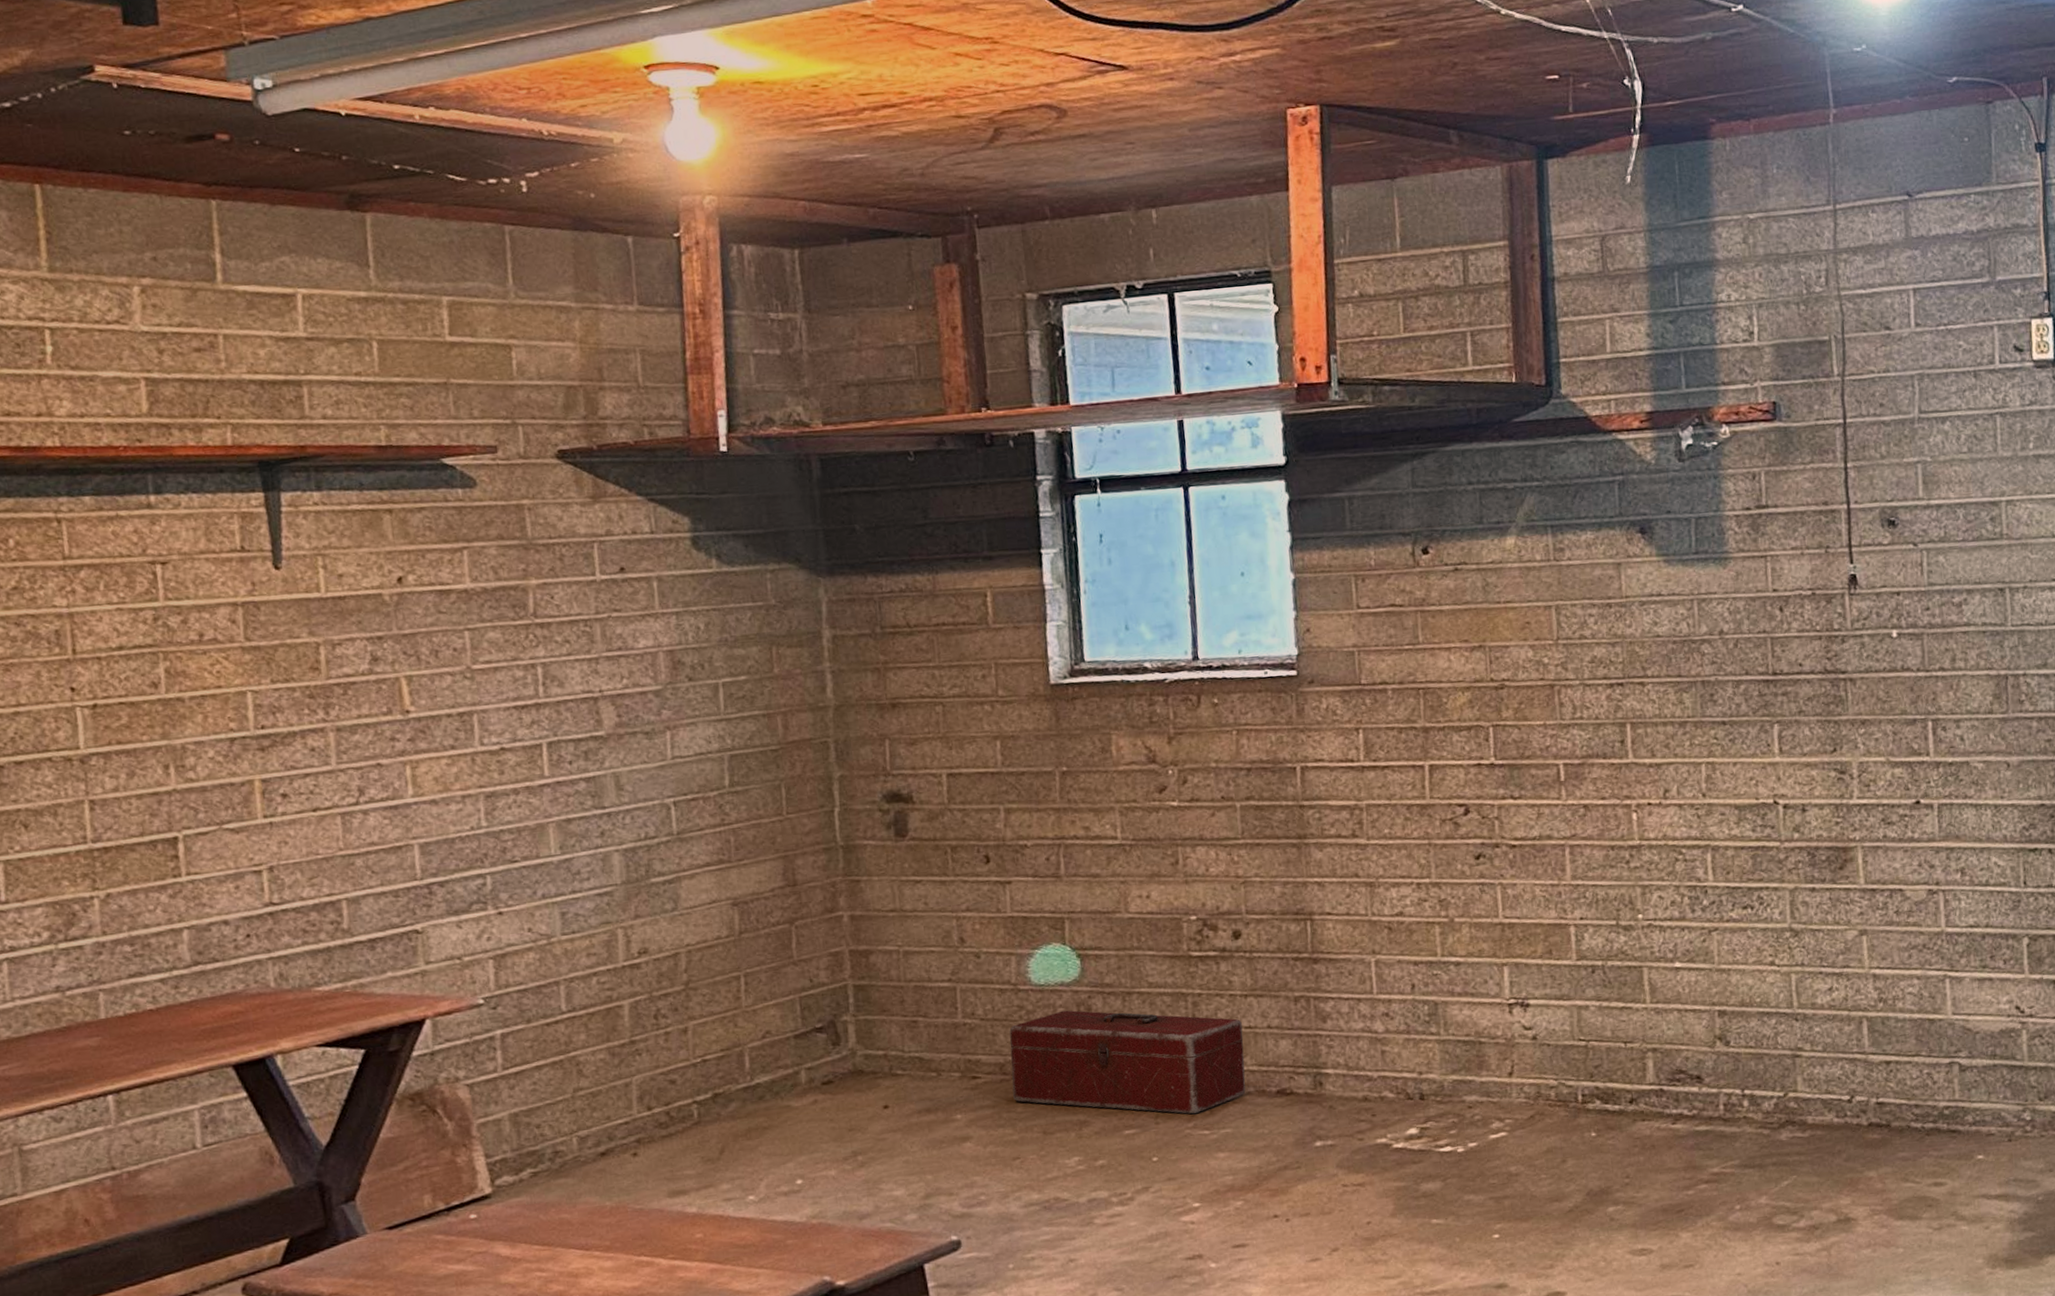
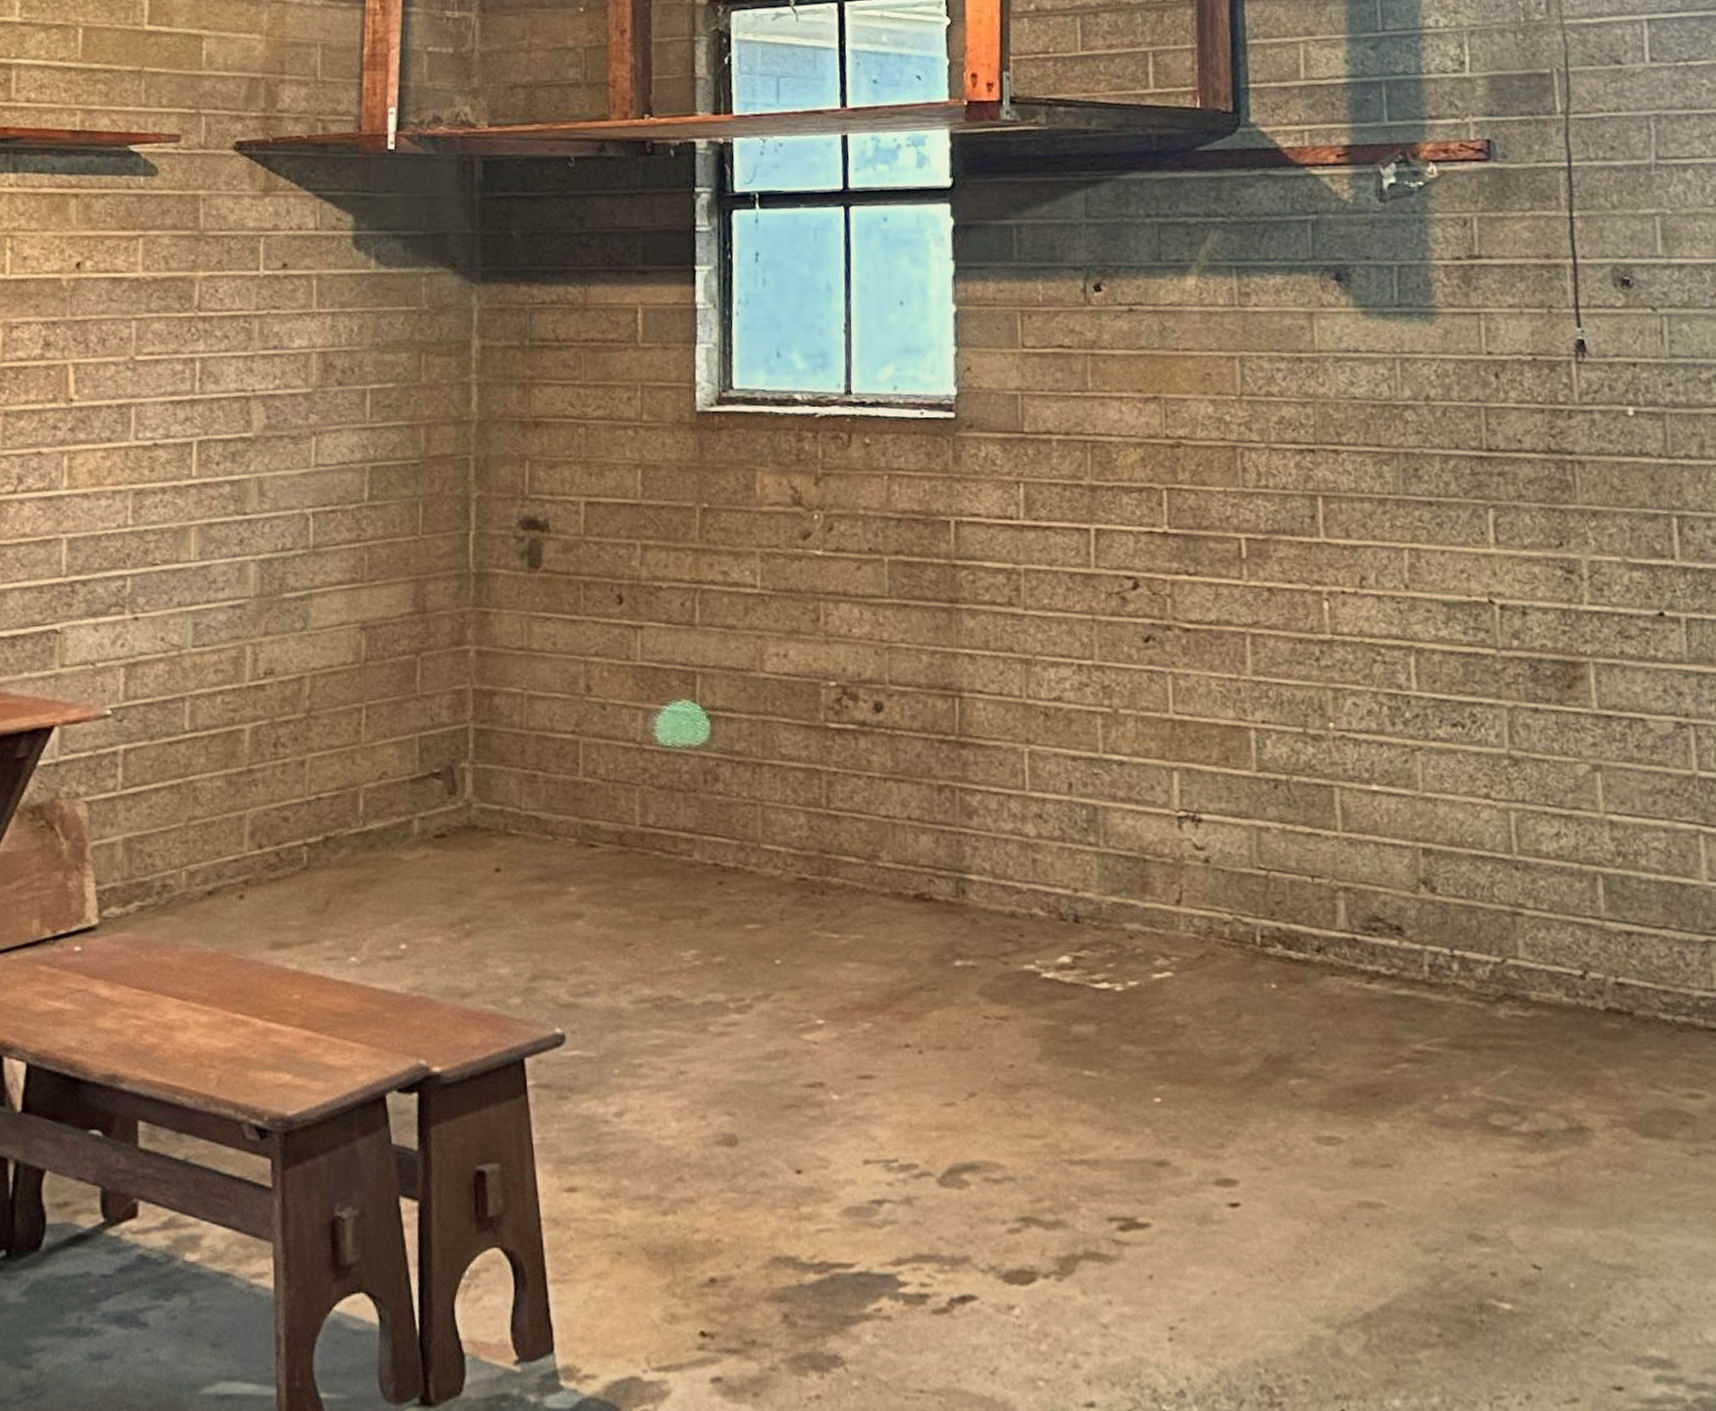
toolbox: present [1009,1010,1246,1115] -> none [630,778,881,913]

